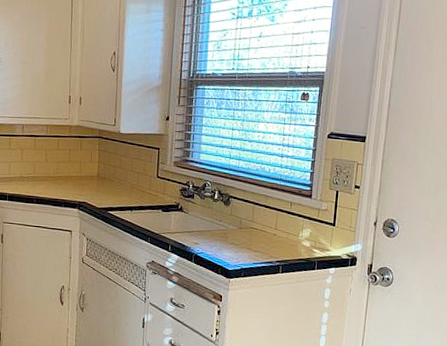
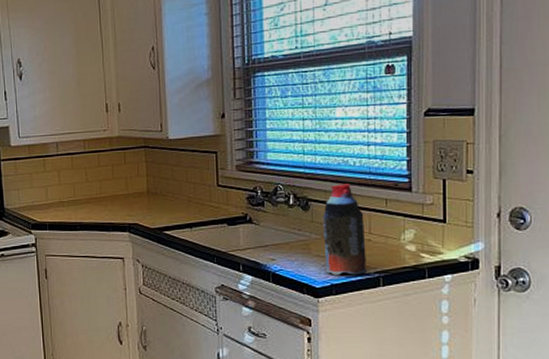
bottle: none [237,186,273,262] -> present [323,184,367,275]

